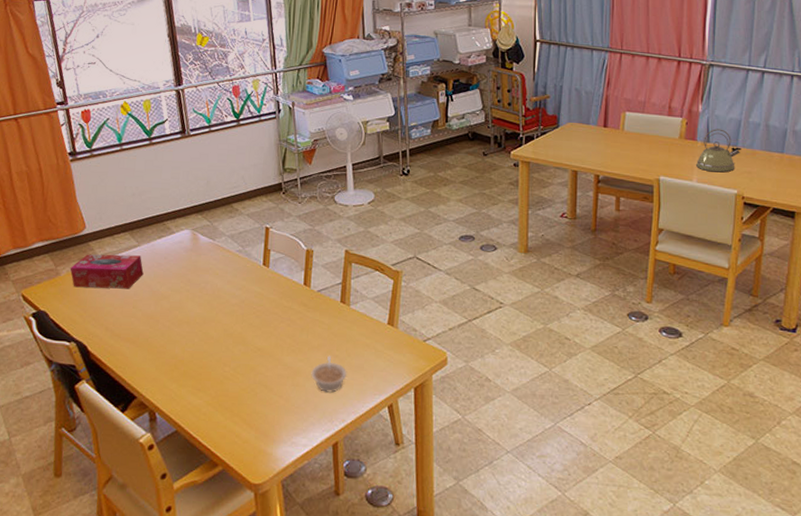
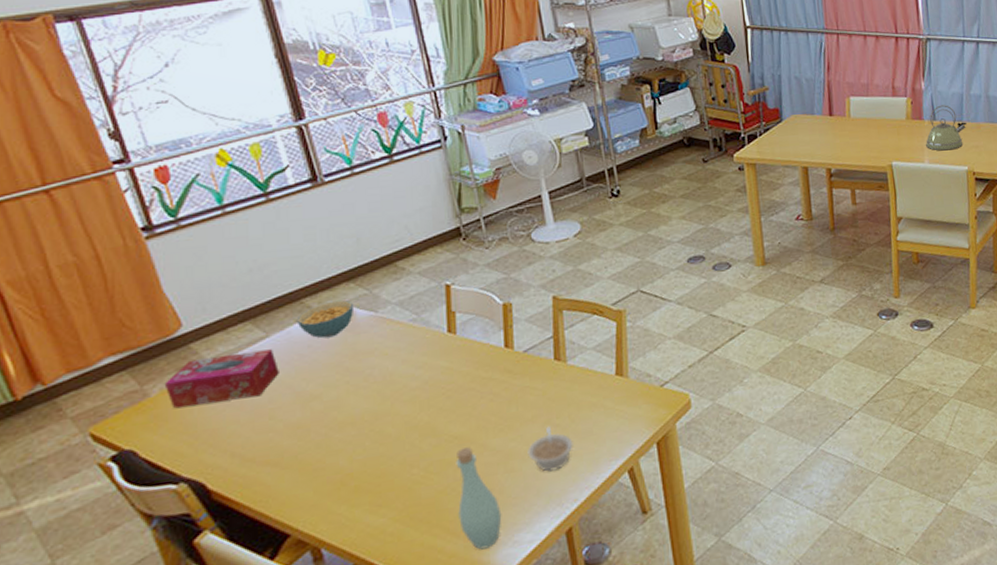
cereal bowl: none [159,226,199,254] -> present [296,300,353,339]
bottle: none [253,359,286,443] -> present [455,447,502,550]

